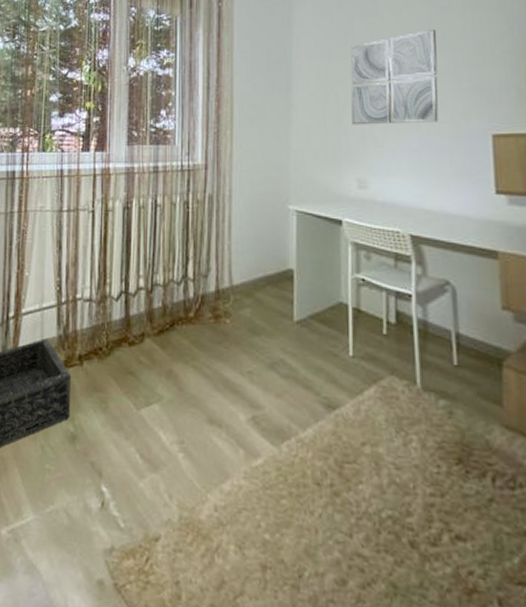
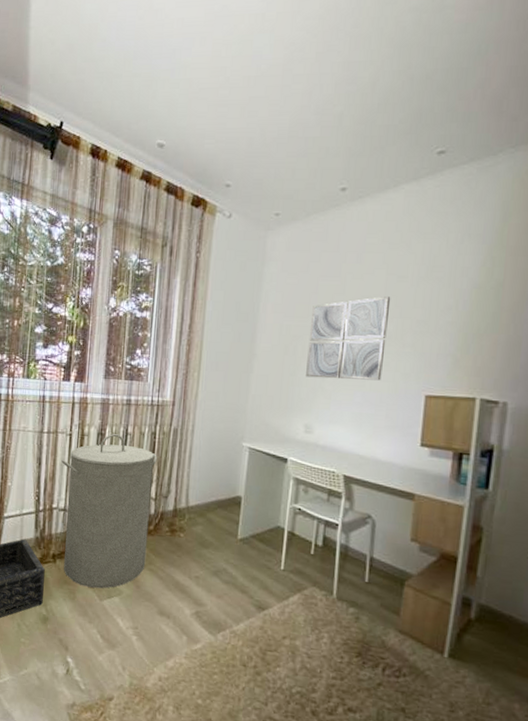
laundry hamper: none [84,207,192,395] -> present [61,434,157,589]

